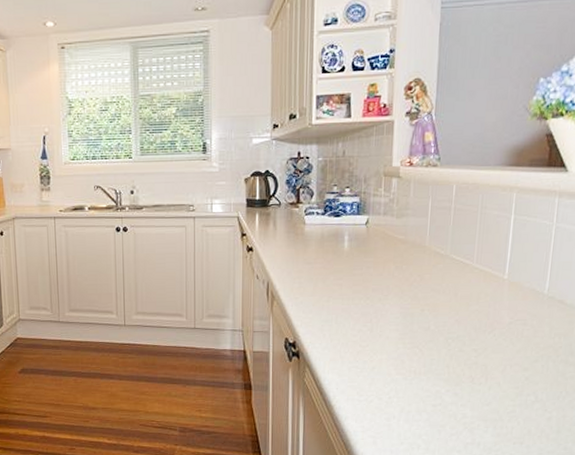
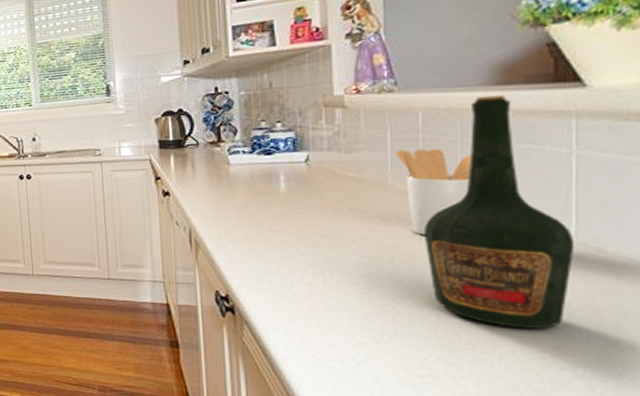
utensil holder: none [433,216,487,290] -> present [395,148,472,235]
bottle: none [447,174,547,365] -> present [423,94,575,329]

